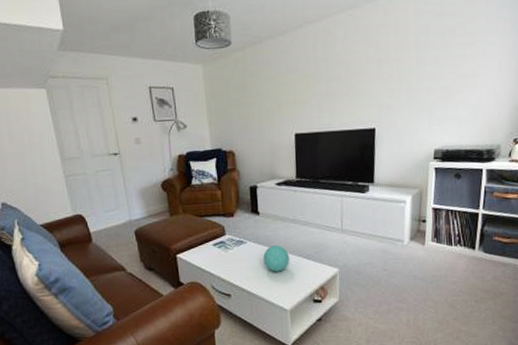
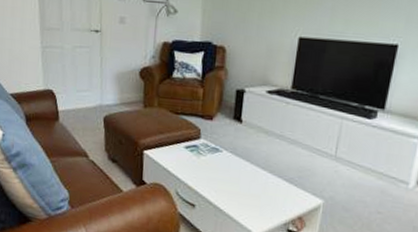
decorative ball: present [263,245,289,272] -> none [237,160,268,191]

